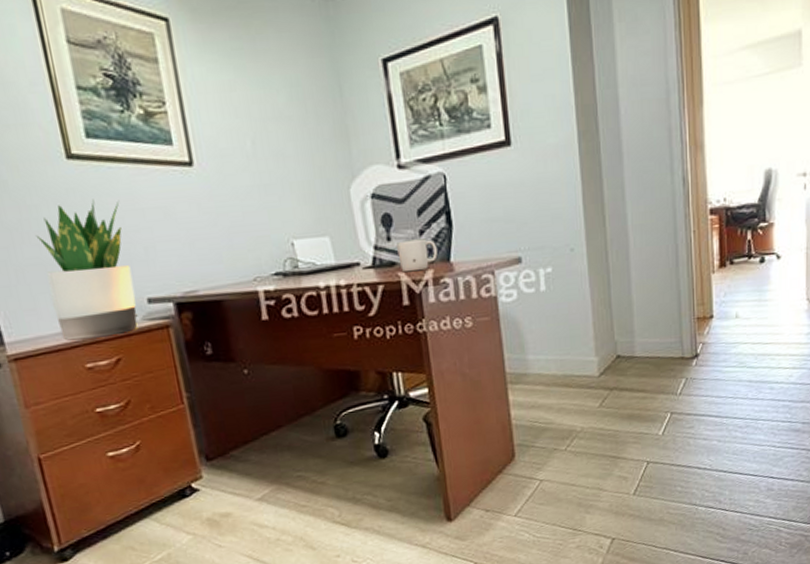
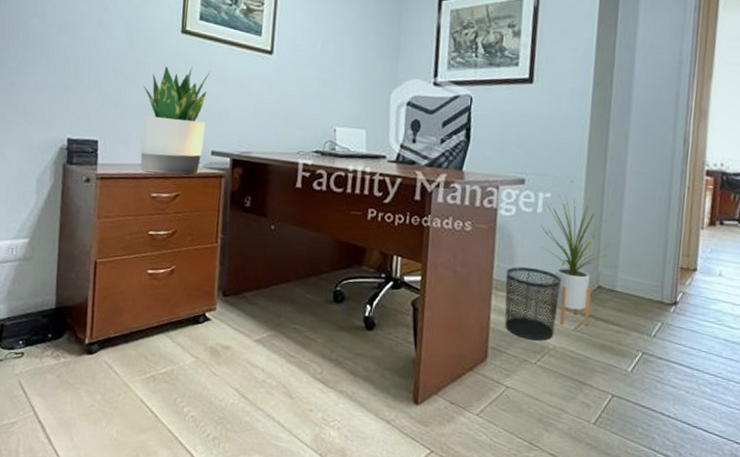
mug: present [397,238,438,273] -> none [418,145,453,173]
waste bin: none [518,351,580,428] -> present [505,267,561,341]
house plant: none [546,264,623,404] -> present [540,196,613,326]

